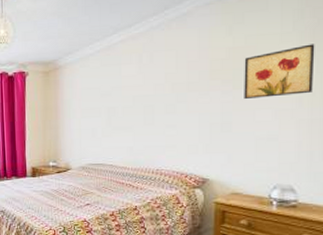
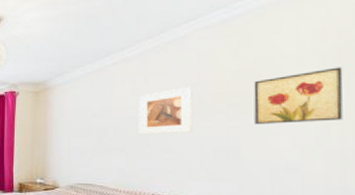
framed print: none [144,63,193,113] -> present [138,86,193,135]

